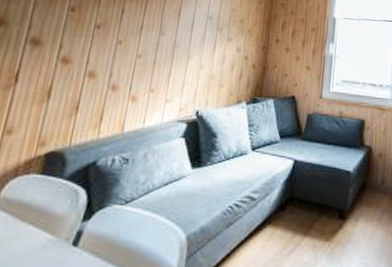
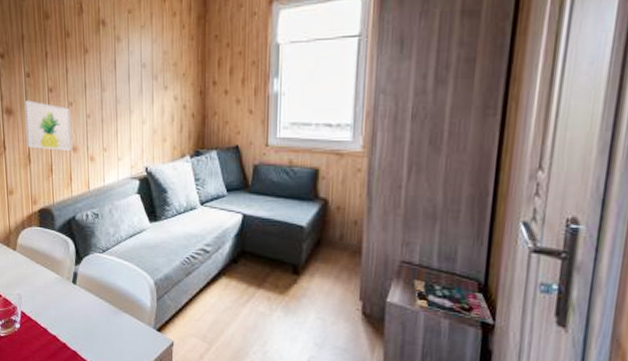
wall art: none [49,33,118,89] -> present [24,100,72,150]

